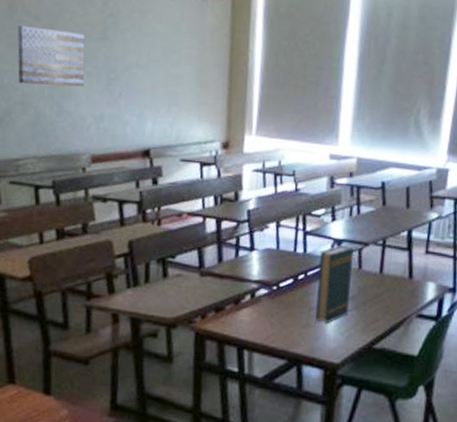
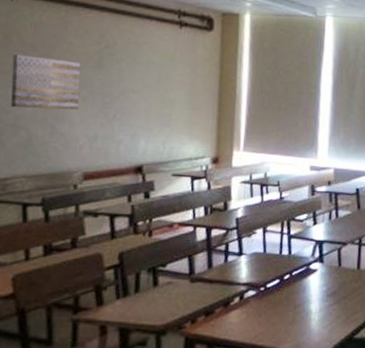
book: present [315,244,354,324] -> none [300,245,334,319]

